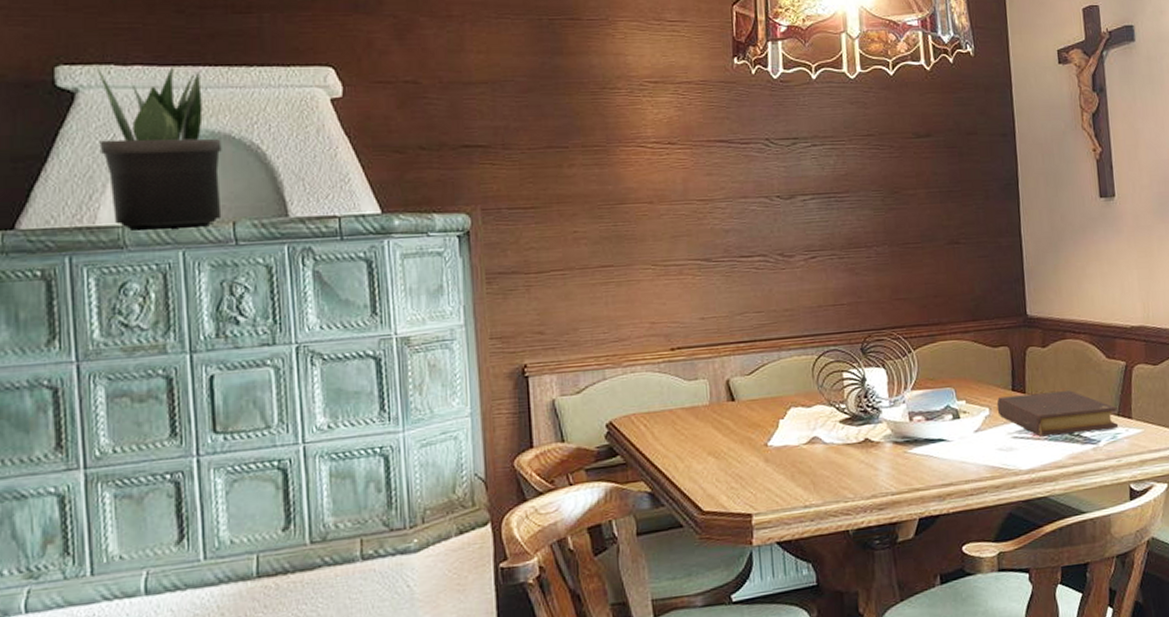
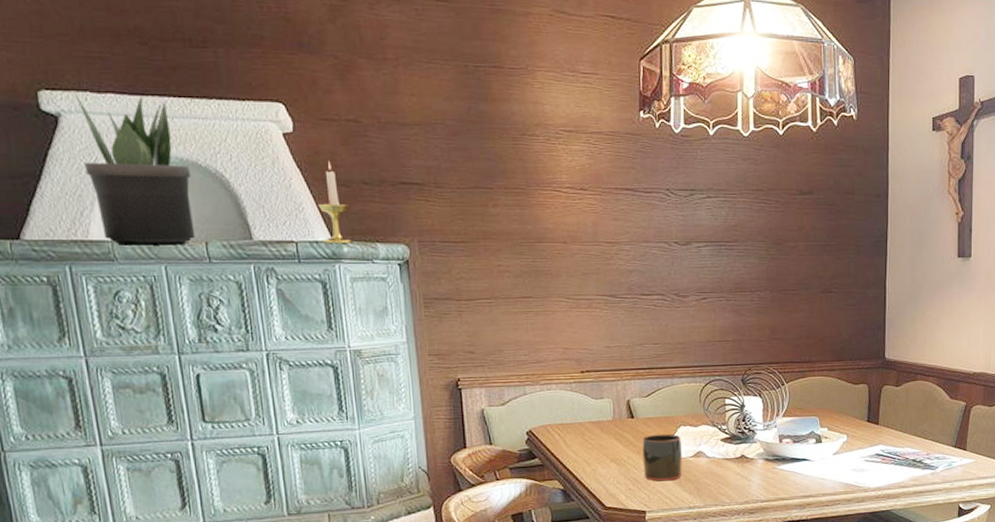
candlestick: none [366,125,405,218] -> present [317,160,353,244]
mug: none [745,417,795,476] -> present [642,433,683,481]
book: present [996,390,1118,436] -> none [853,424,955,460]

